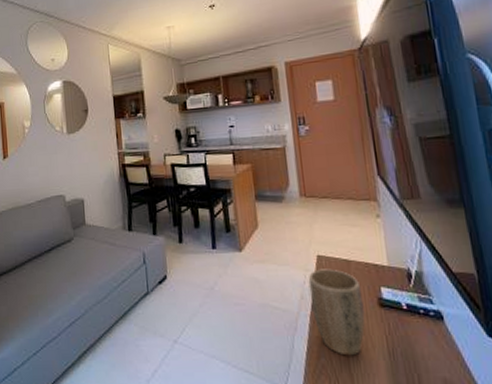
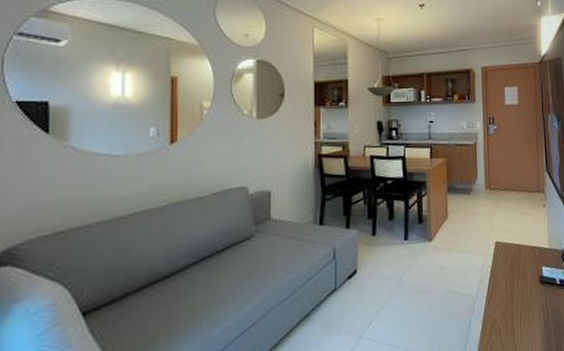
plant pot: present [308,269,365,356] -> none [487,253,529,330]

